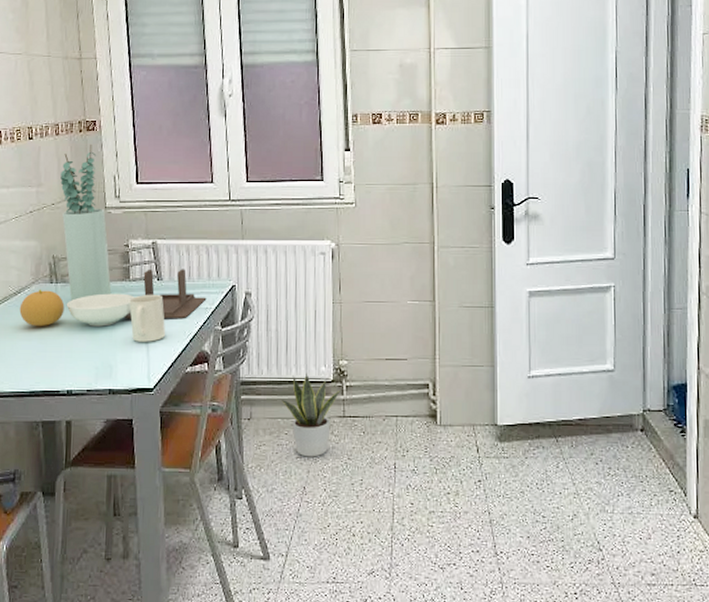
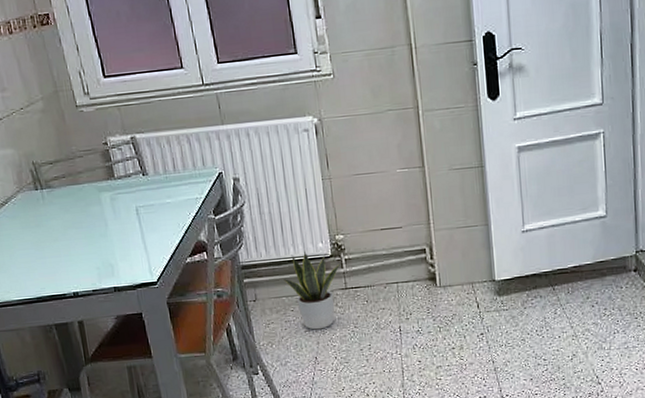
fruit: present [19,289,65,327] -> none [9,197,55,235]
vase: present [60,144,112,301] -> none [22,39,99,206]
bowl: present [66,293,135,327] -> none [55,192,123,229]
napkin holder: present [124,269,207,319] -> none [115,161,196,218]
mug: present [129,294,166,342] -> none [118,189,161,239]

